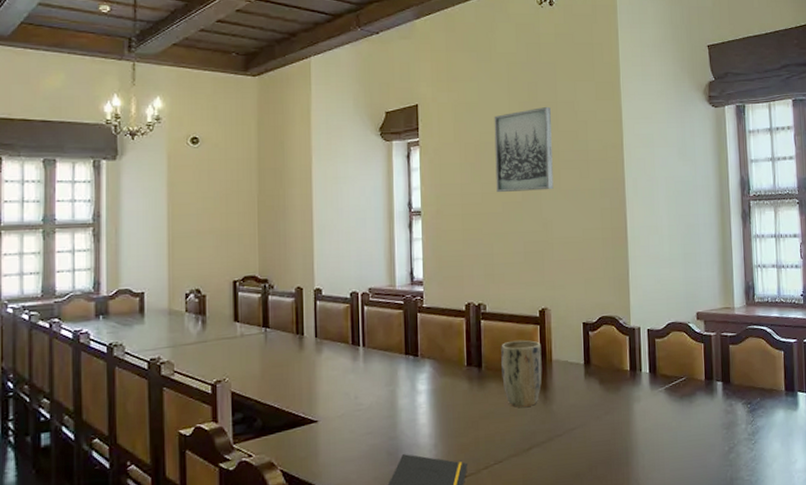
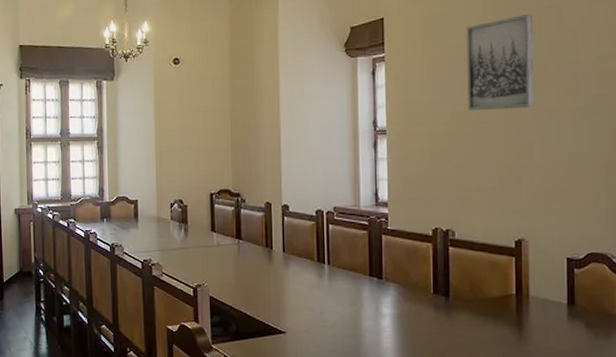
plant pot: present [501,340,542,407] -> none [471,271,517,343]

